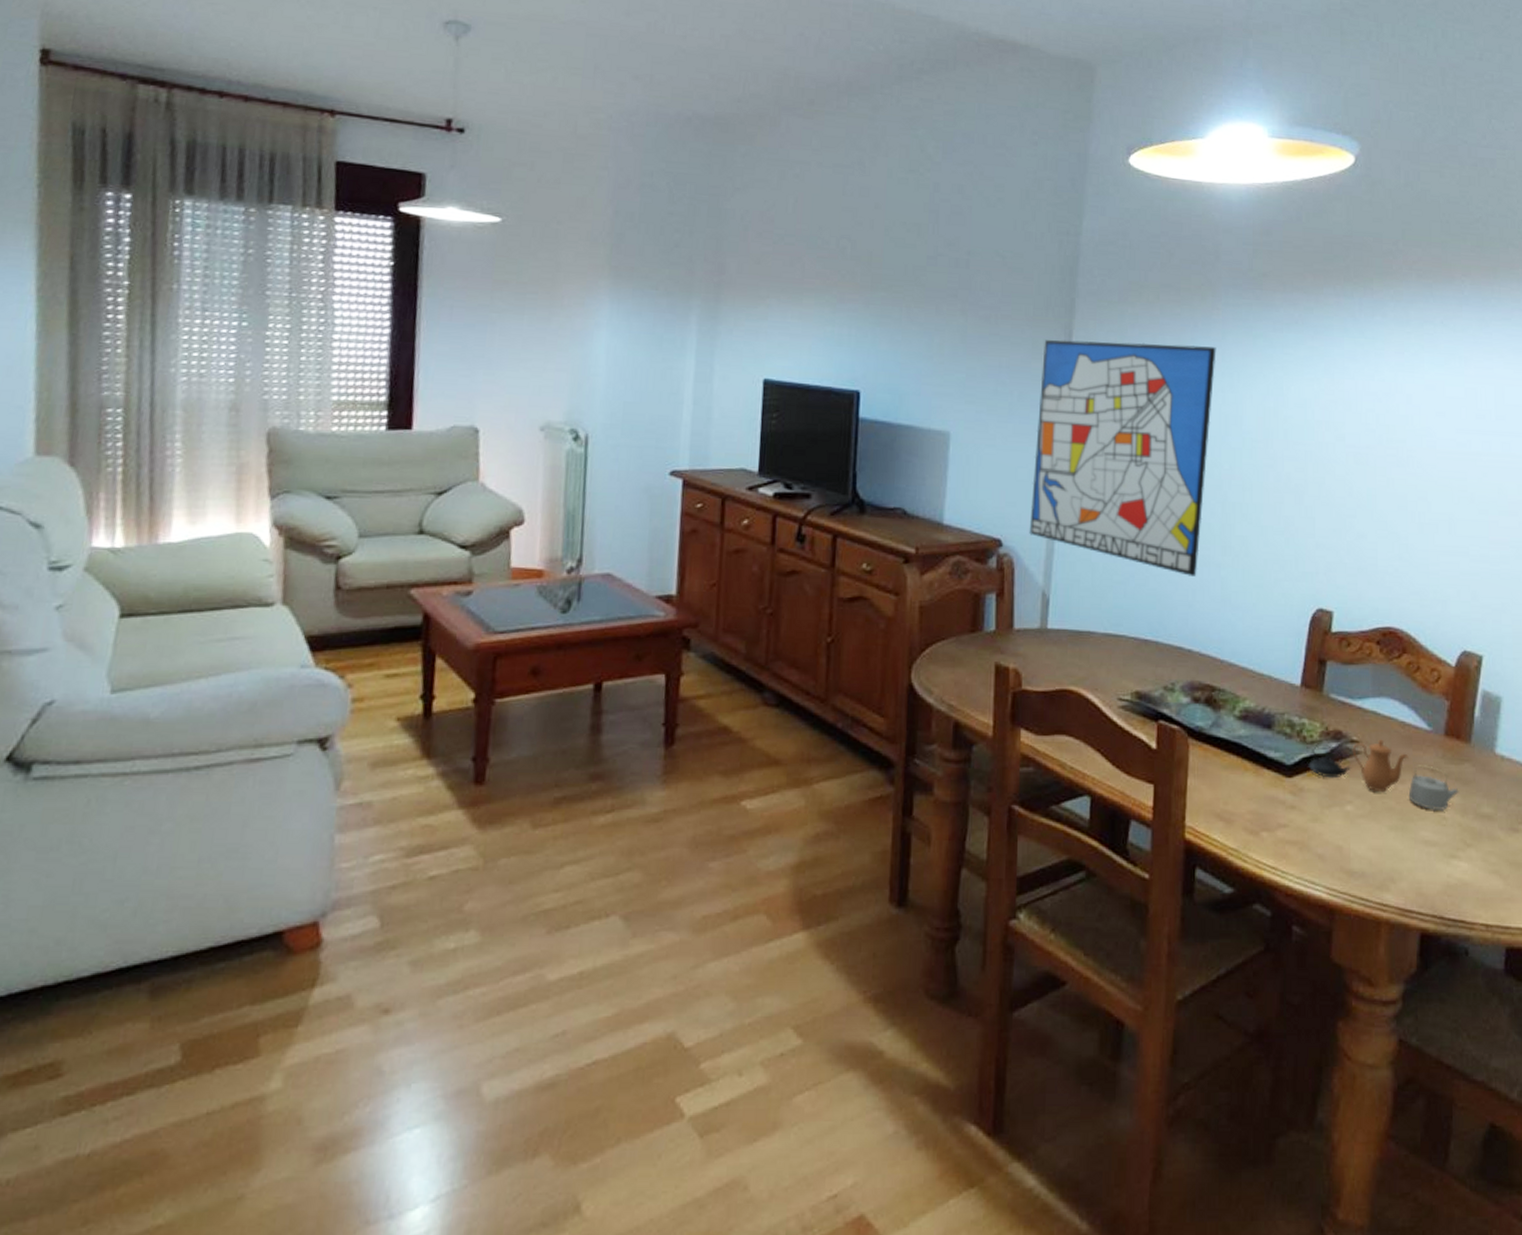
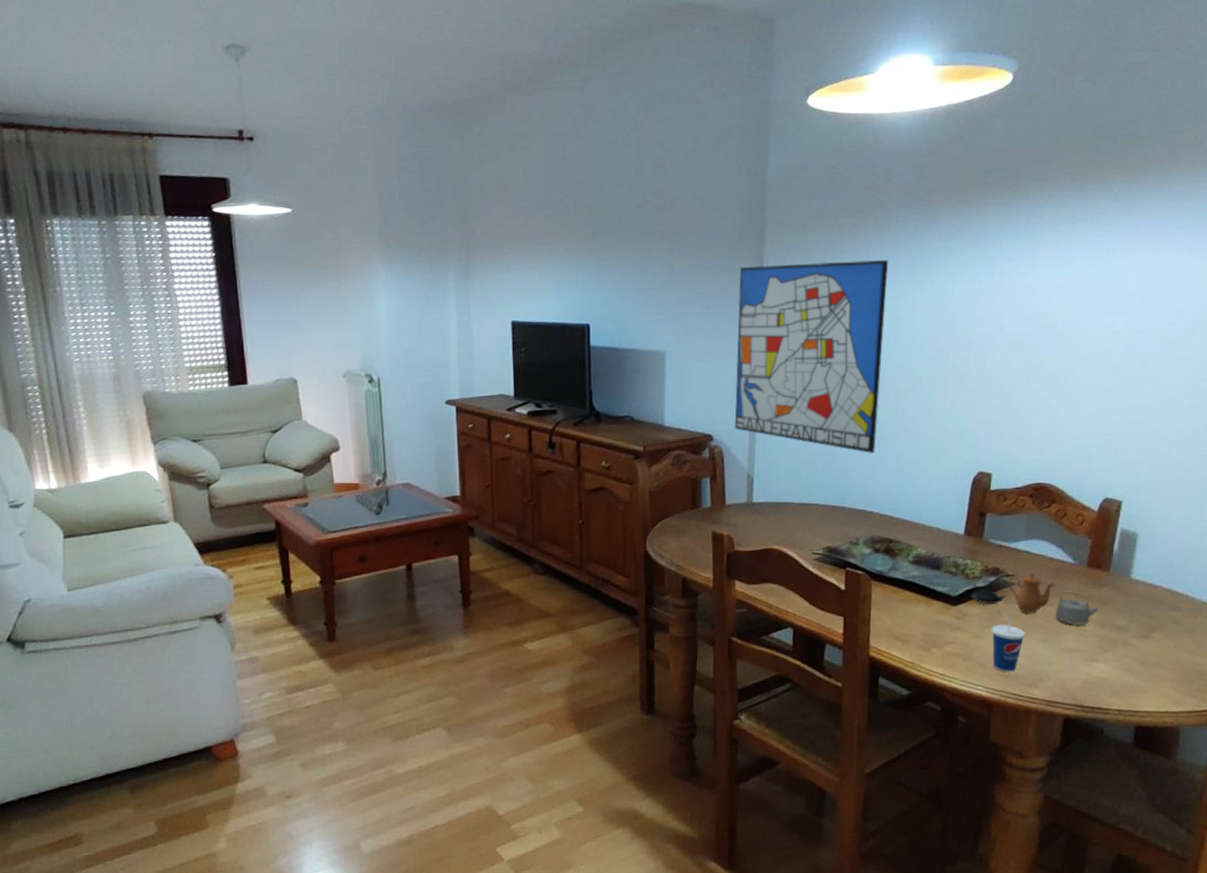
cup: none [1333,785,1374,869] -> present [991,609,1026,672]

